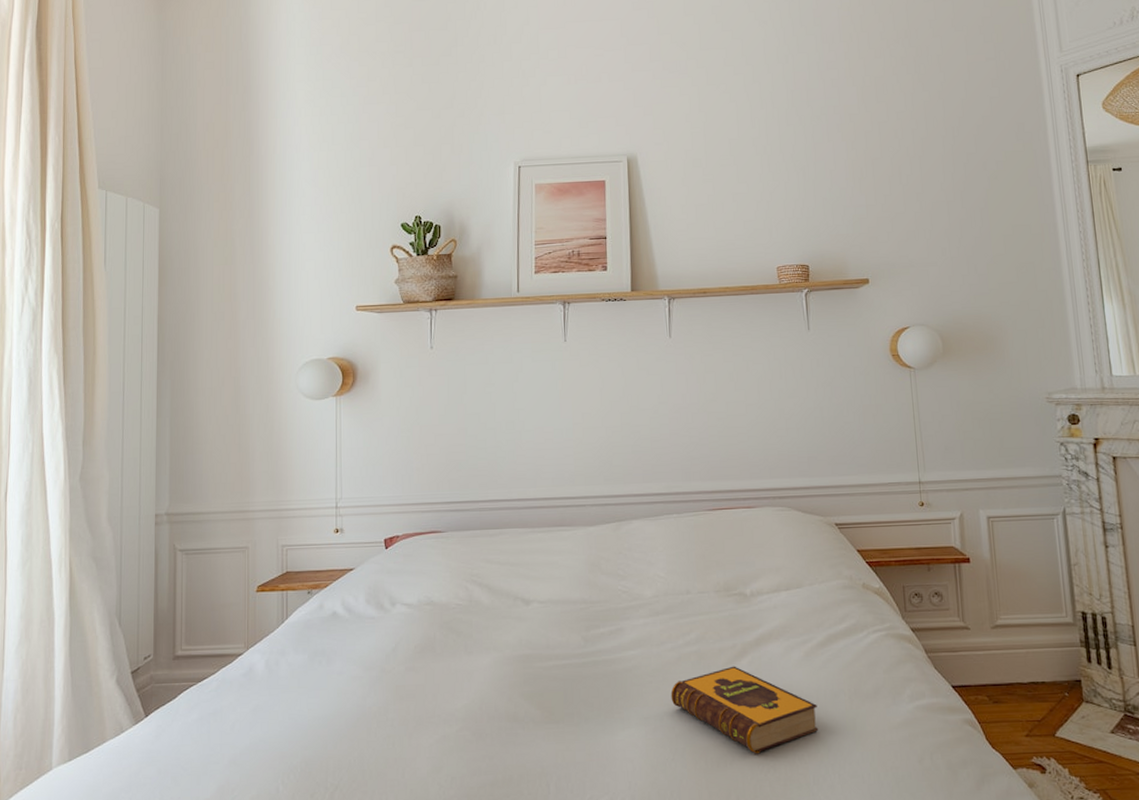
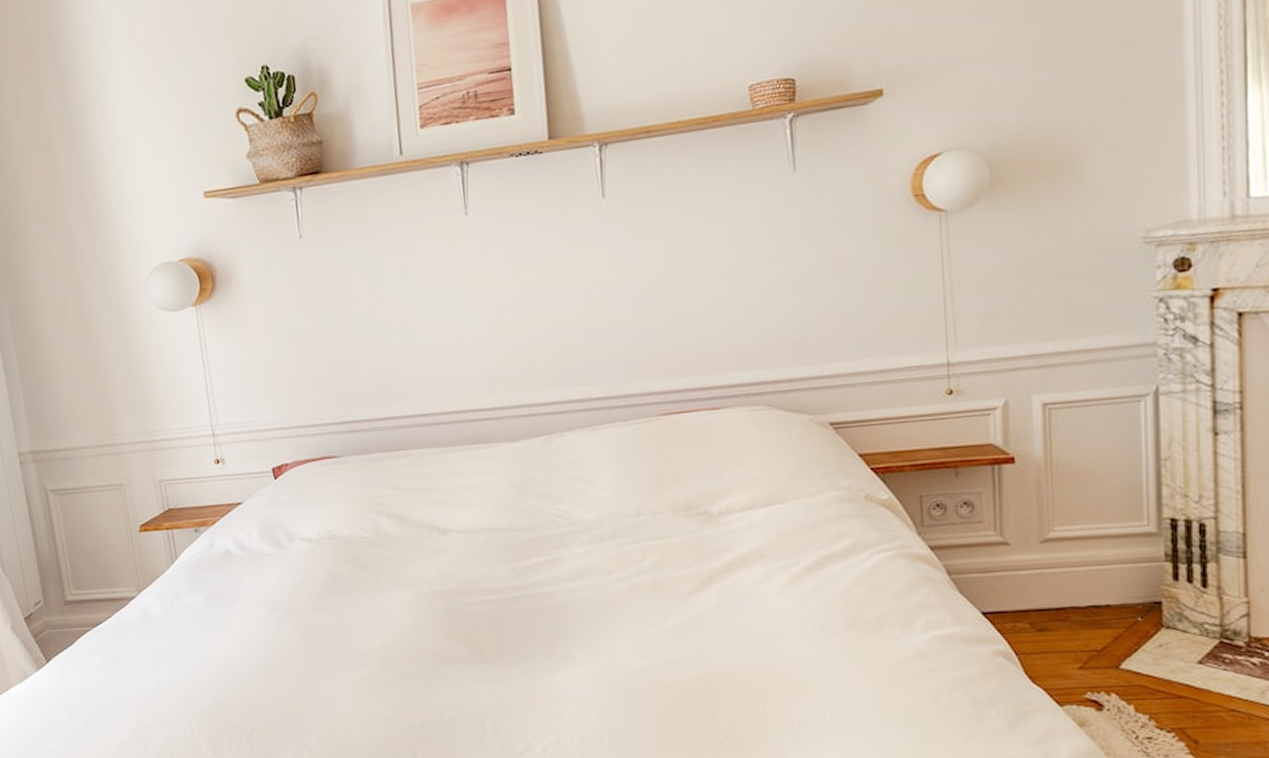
hardback book: present [670,666,819,754] -> none [621,596,806,692]

